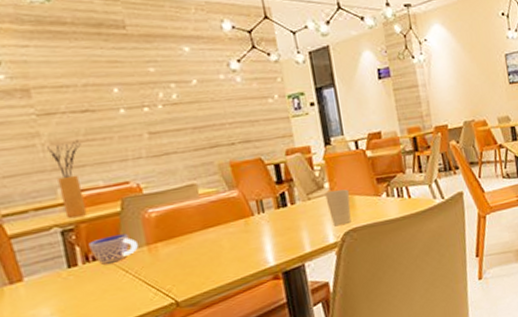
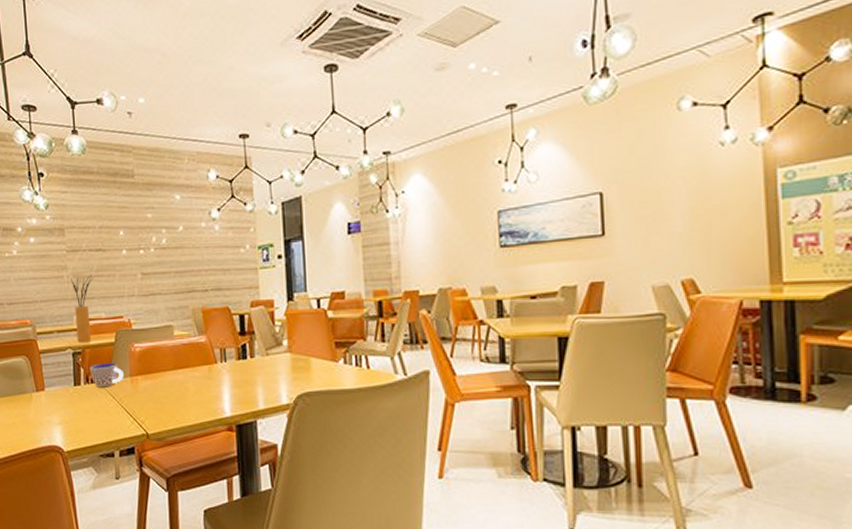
cup: present [325,189,351,227] -> none [282,349,307,387]

